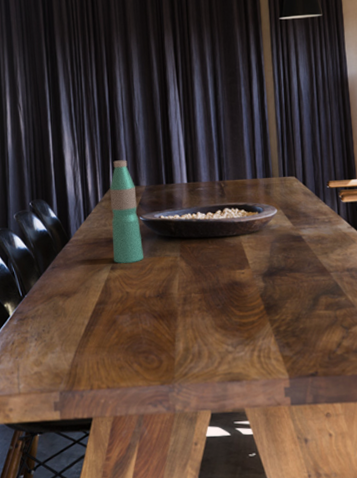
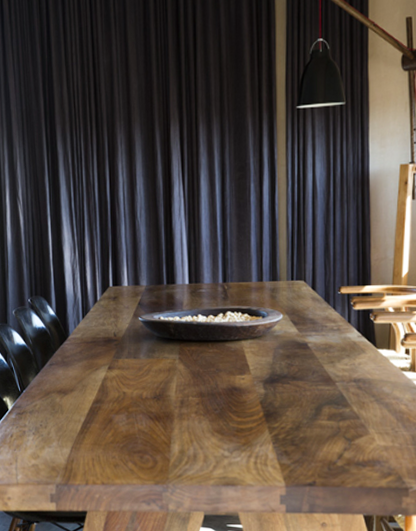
water bottle: present [109,160,143,263] -> none [108,258,141,363]

